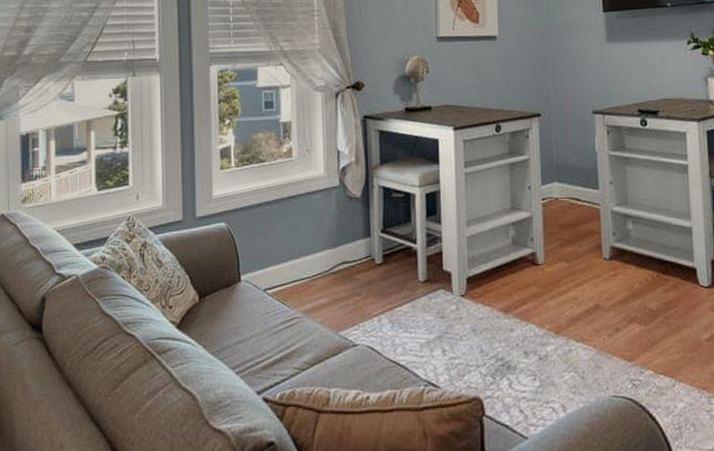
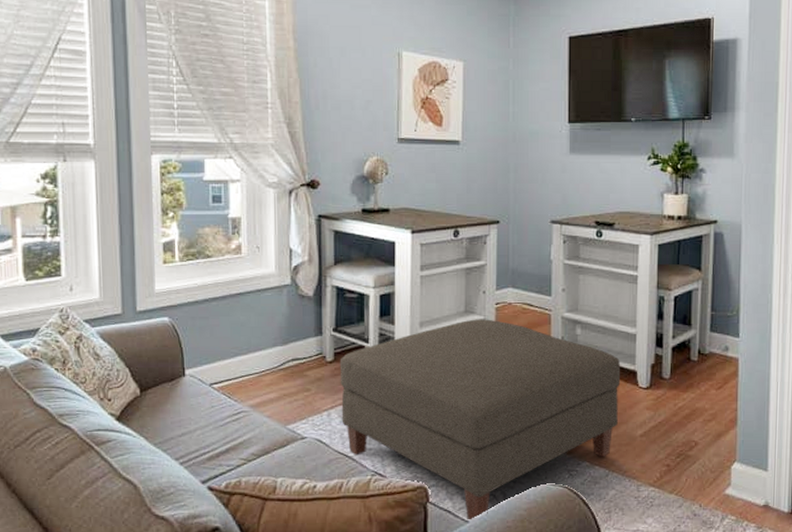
ottoman: none [388,215,680,438] -> present [339,319,621,522]

